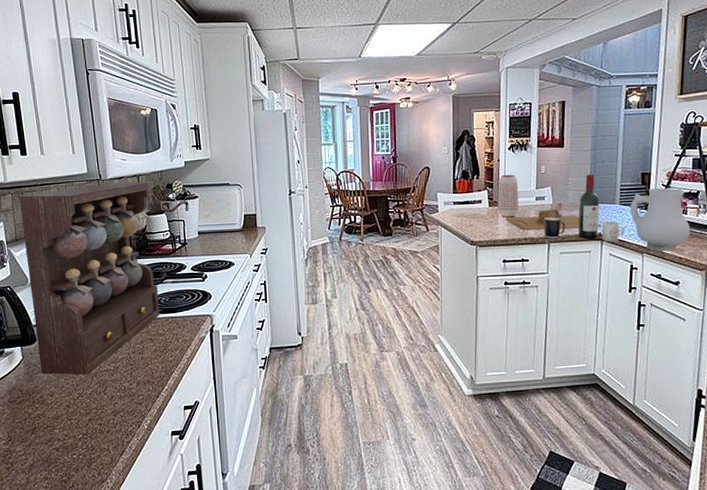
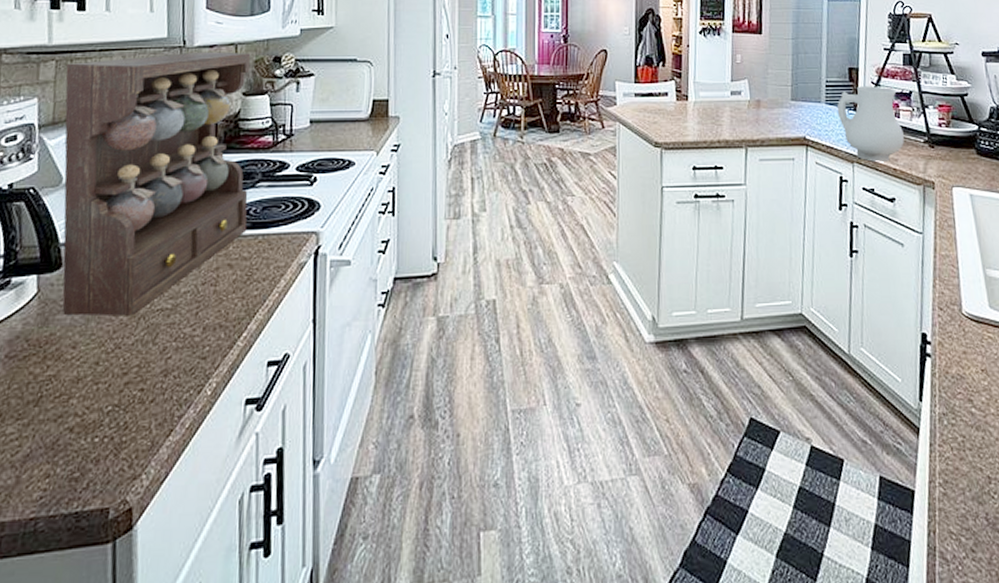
vase: present [497,174,519,218] -> none [686,63,712,115]
cutting board: present [505,209,602,231] -> none [695,106,807,131]
mug: present [544,217,565,239] -> none [740,116,765,142]
wine bottle: present [578,174,600,239] -> none [779,66,804,143]
mug: present [601,221,625,242] -> none [805,123,833,148]

